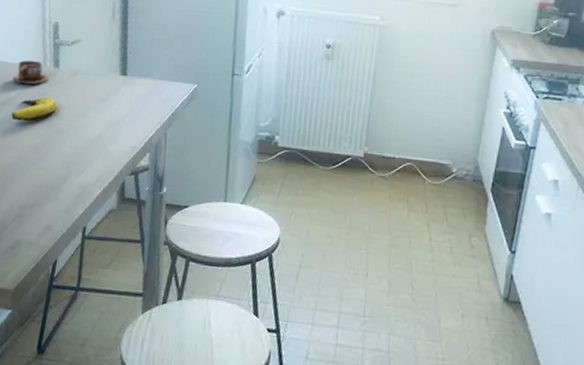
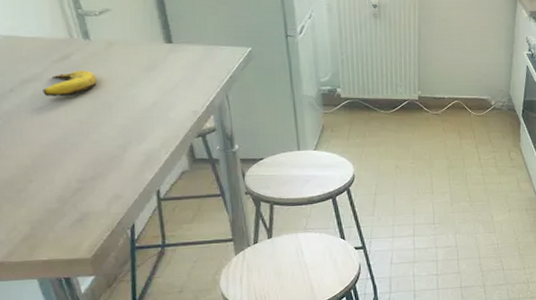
cup: present [12,60,48,85] -> none [33,33,78,59]

